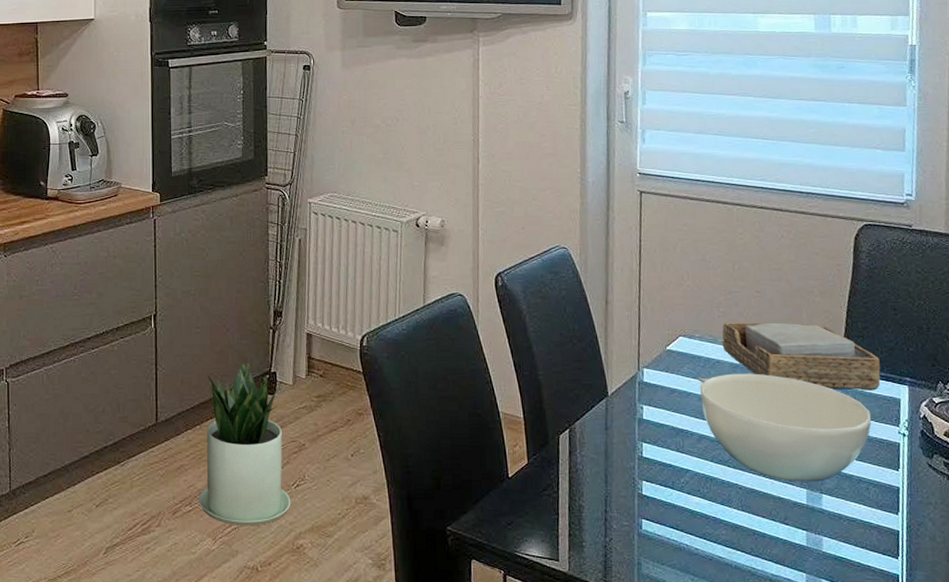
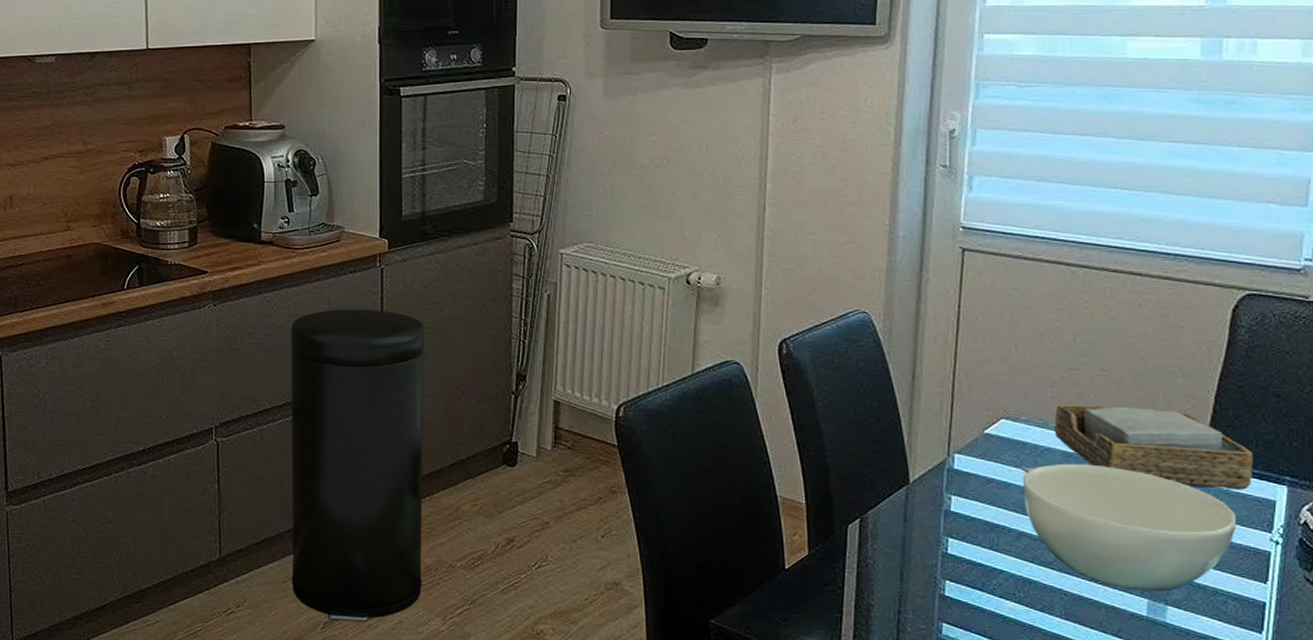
pedal bin: none [74,256,194,546] -> present [290,308,425,623]
planter: present [199,363,291,526] -> none [427,431,531,608]

